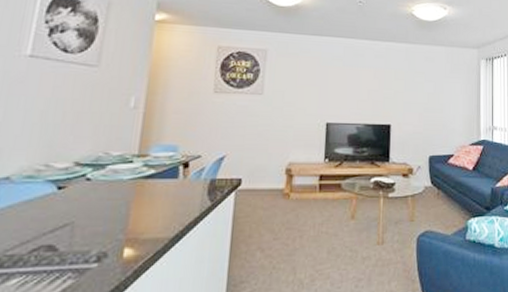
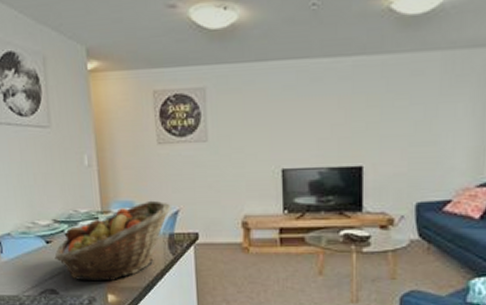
fruit basket: none [64,145,218,234] -> present [54,200,171,282]

